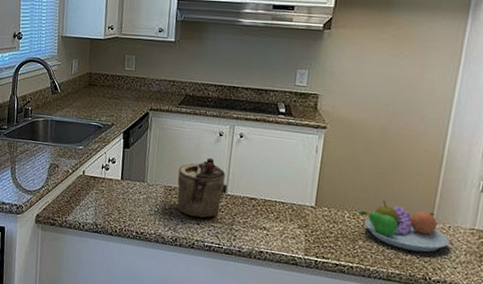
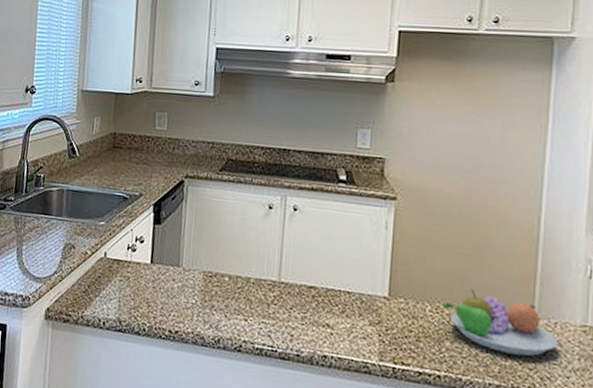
teapot: present [177,157,228,219] -> none [219,235,281,313]

